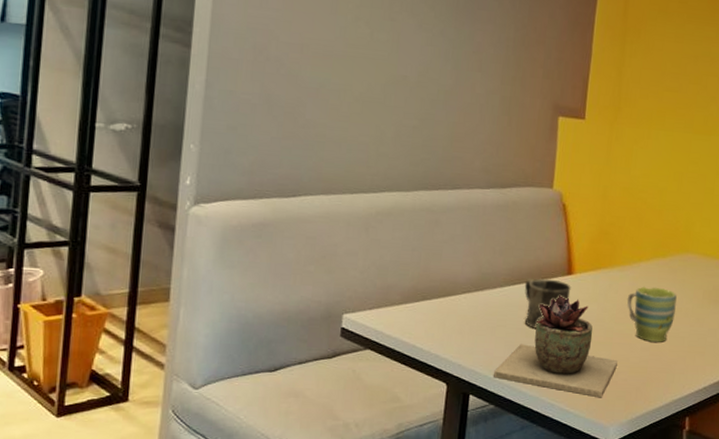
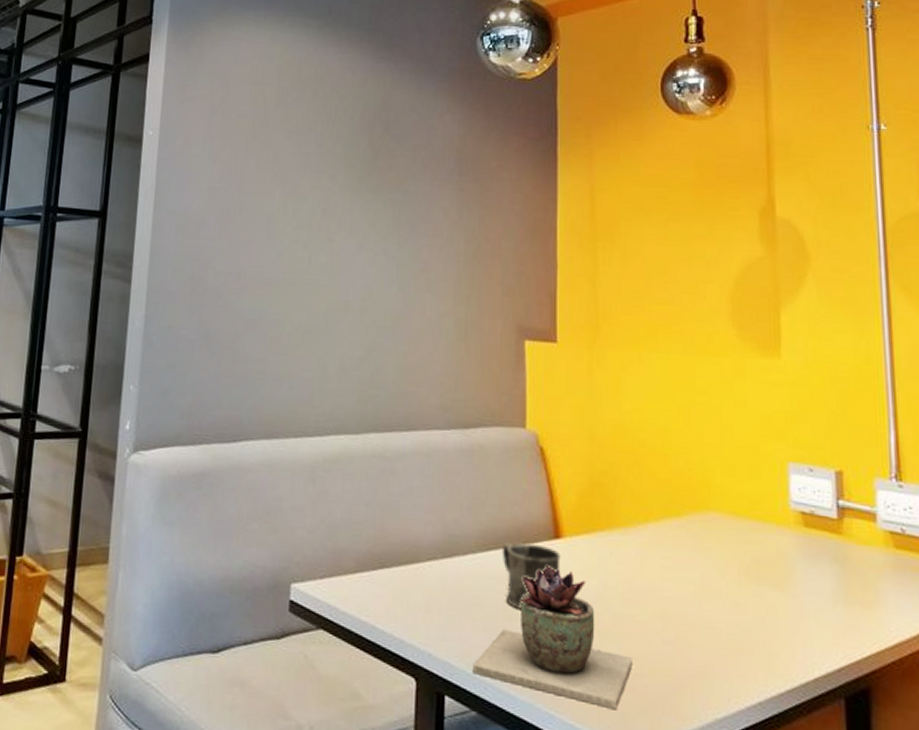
mug: present [627,286,677,342] -> none [635,555,703,634]

